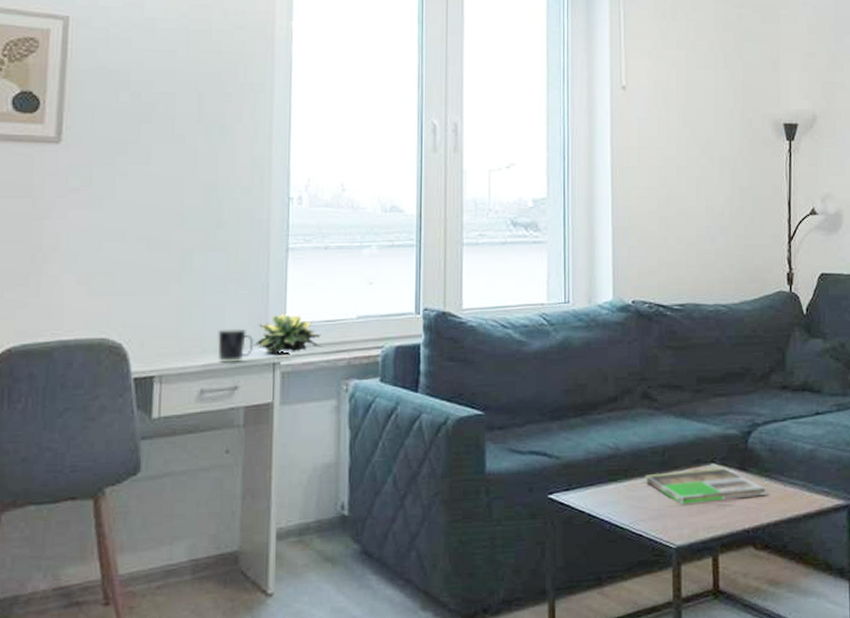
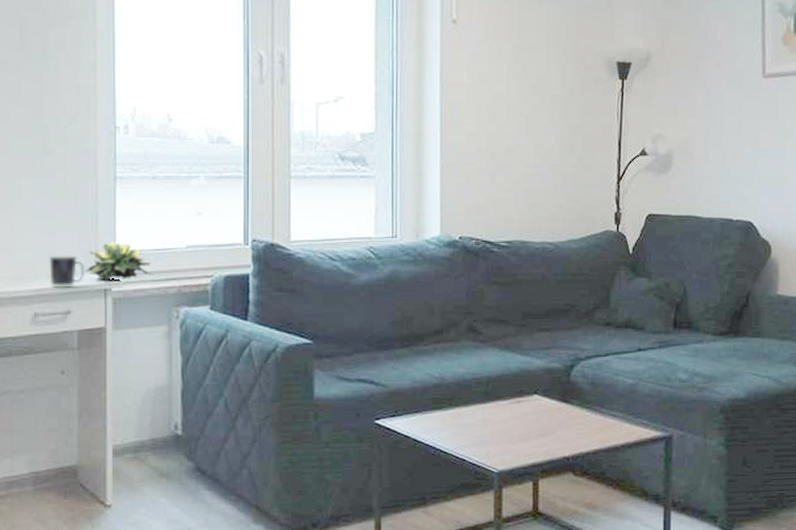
magazine: present [644,467,767,505] -> none [468,398,588,433]

